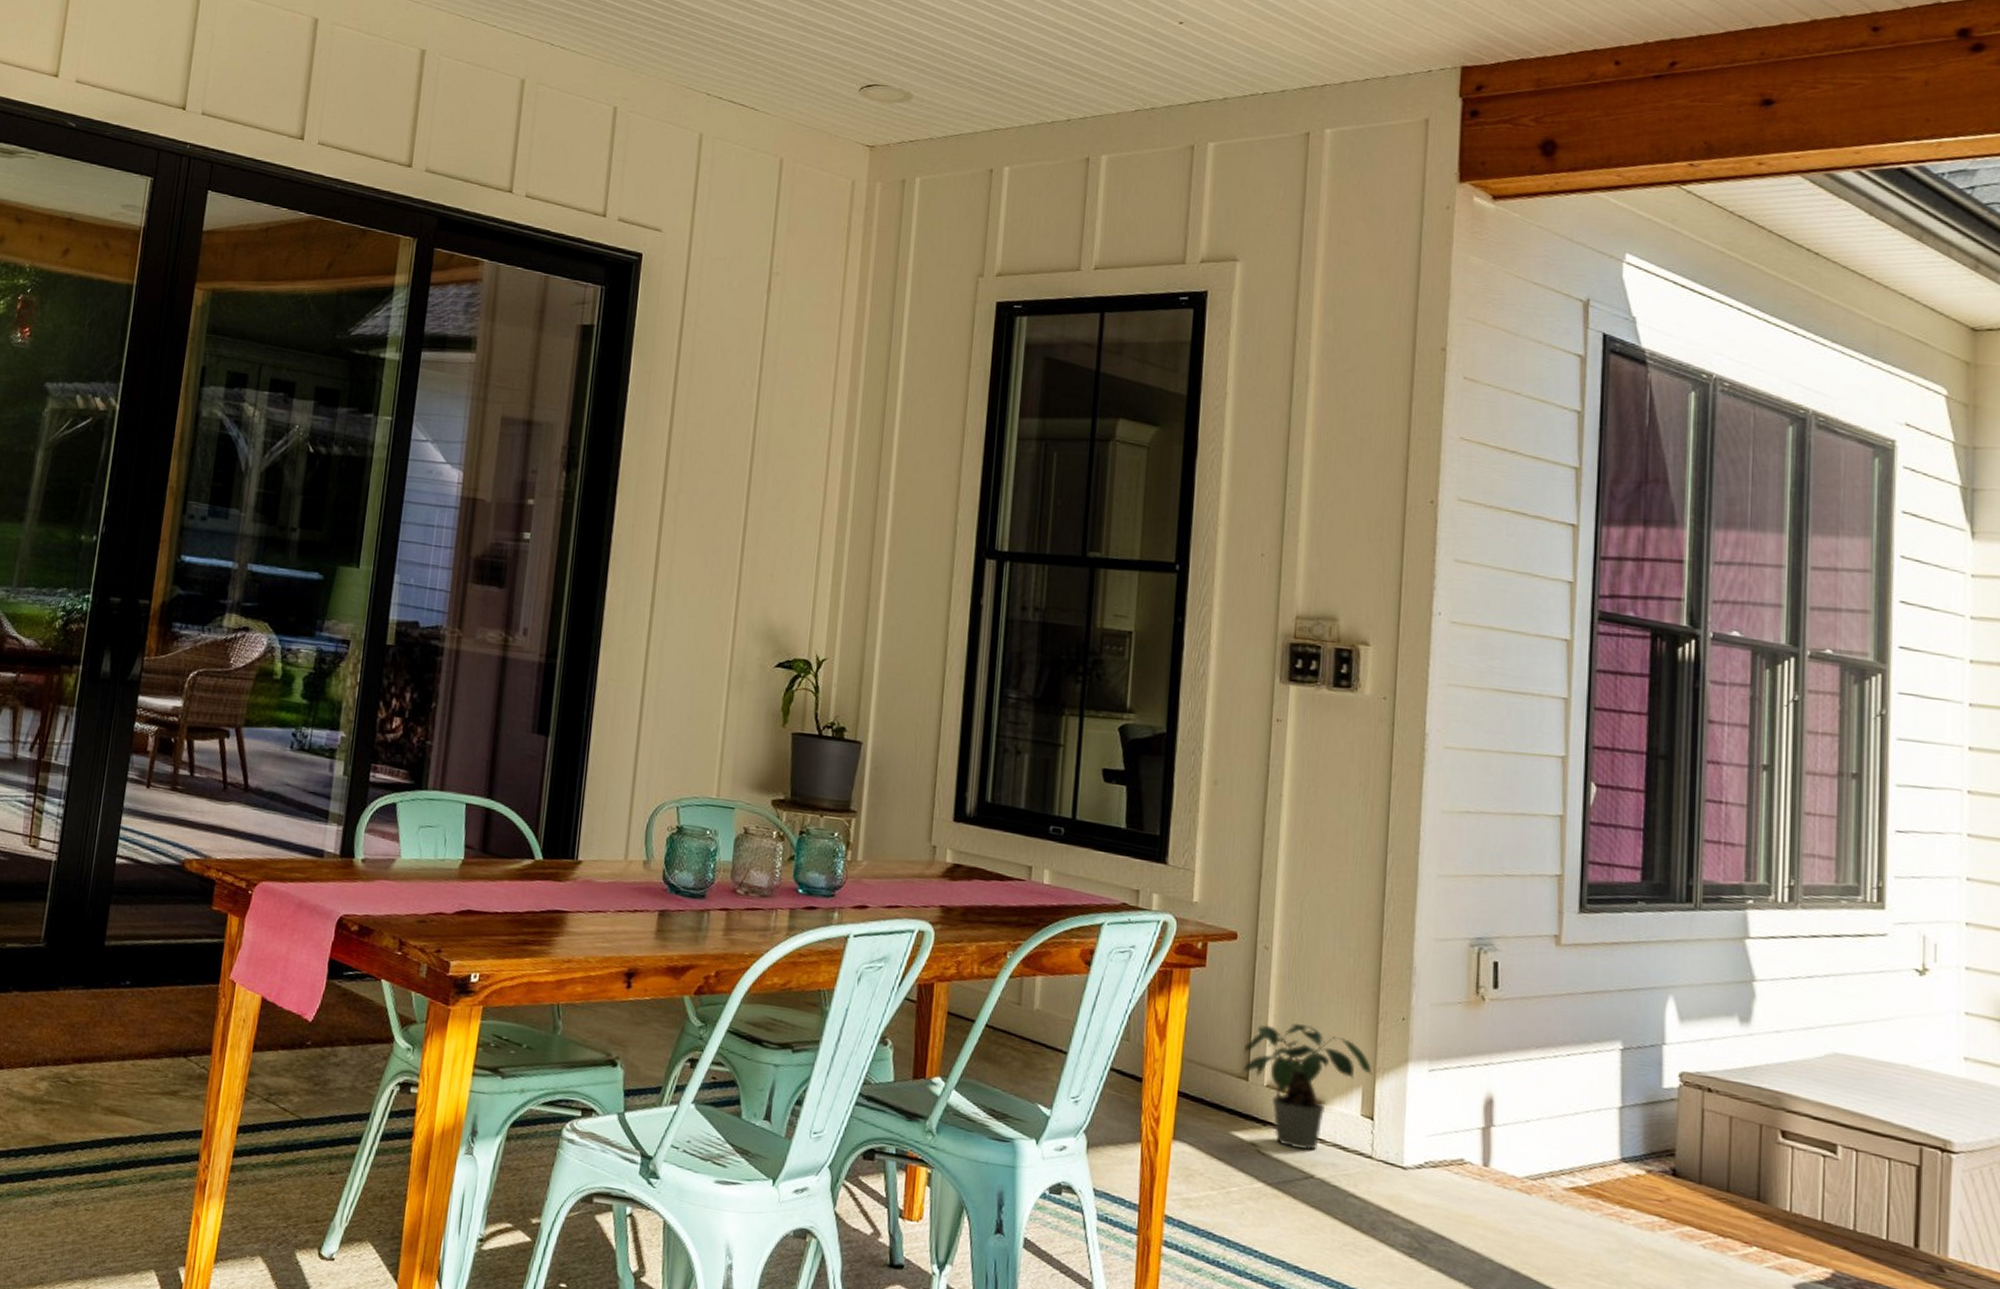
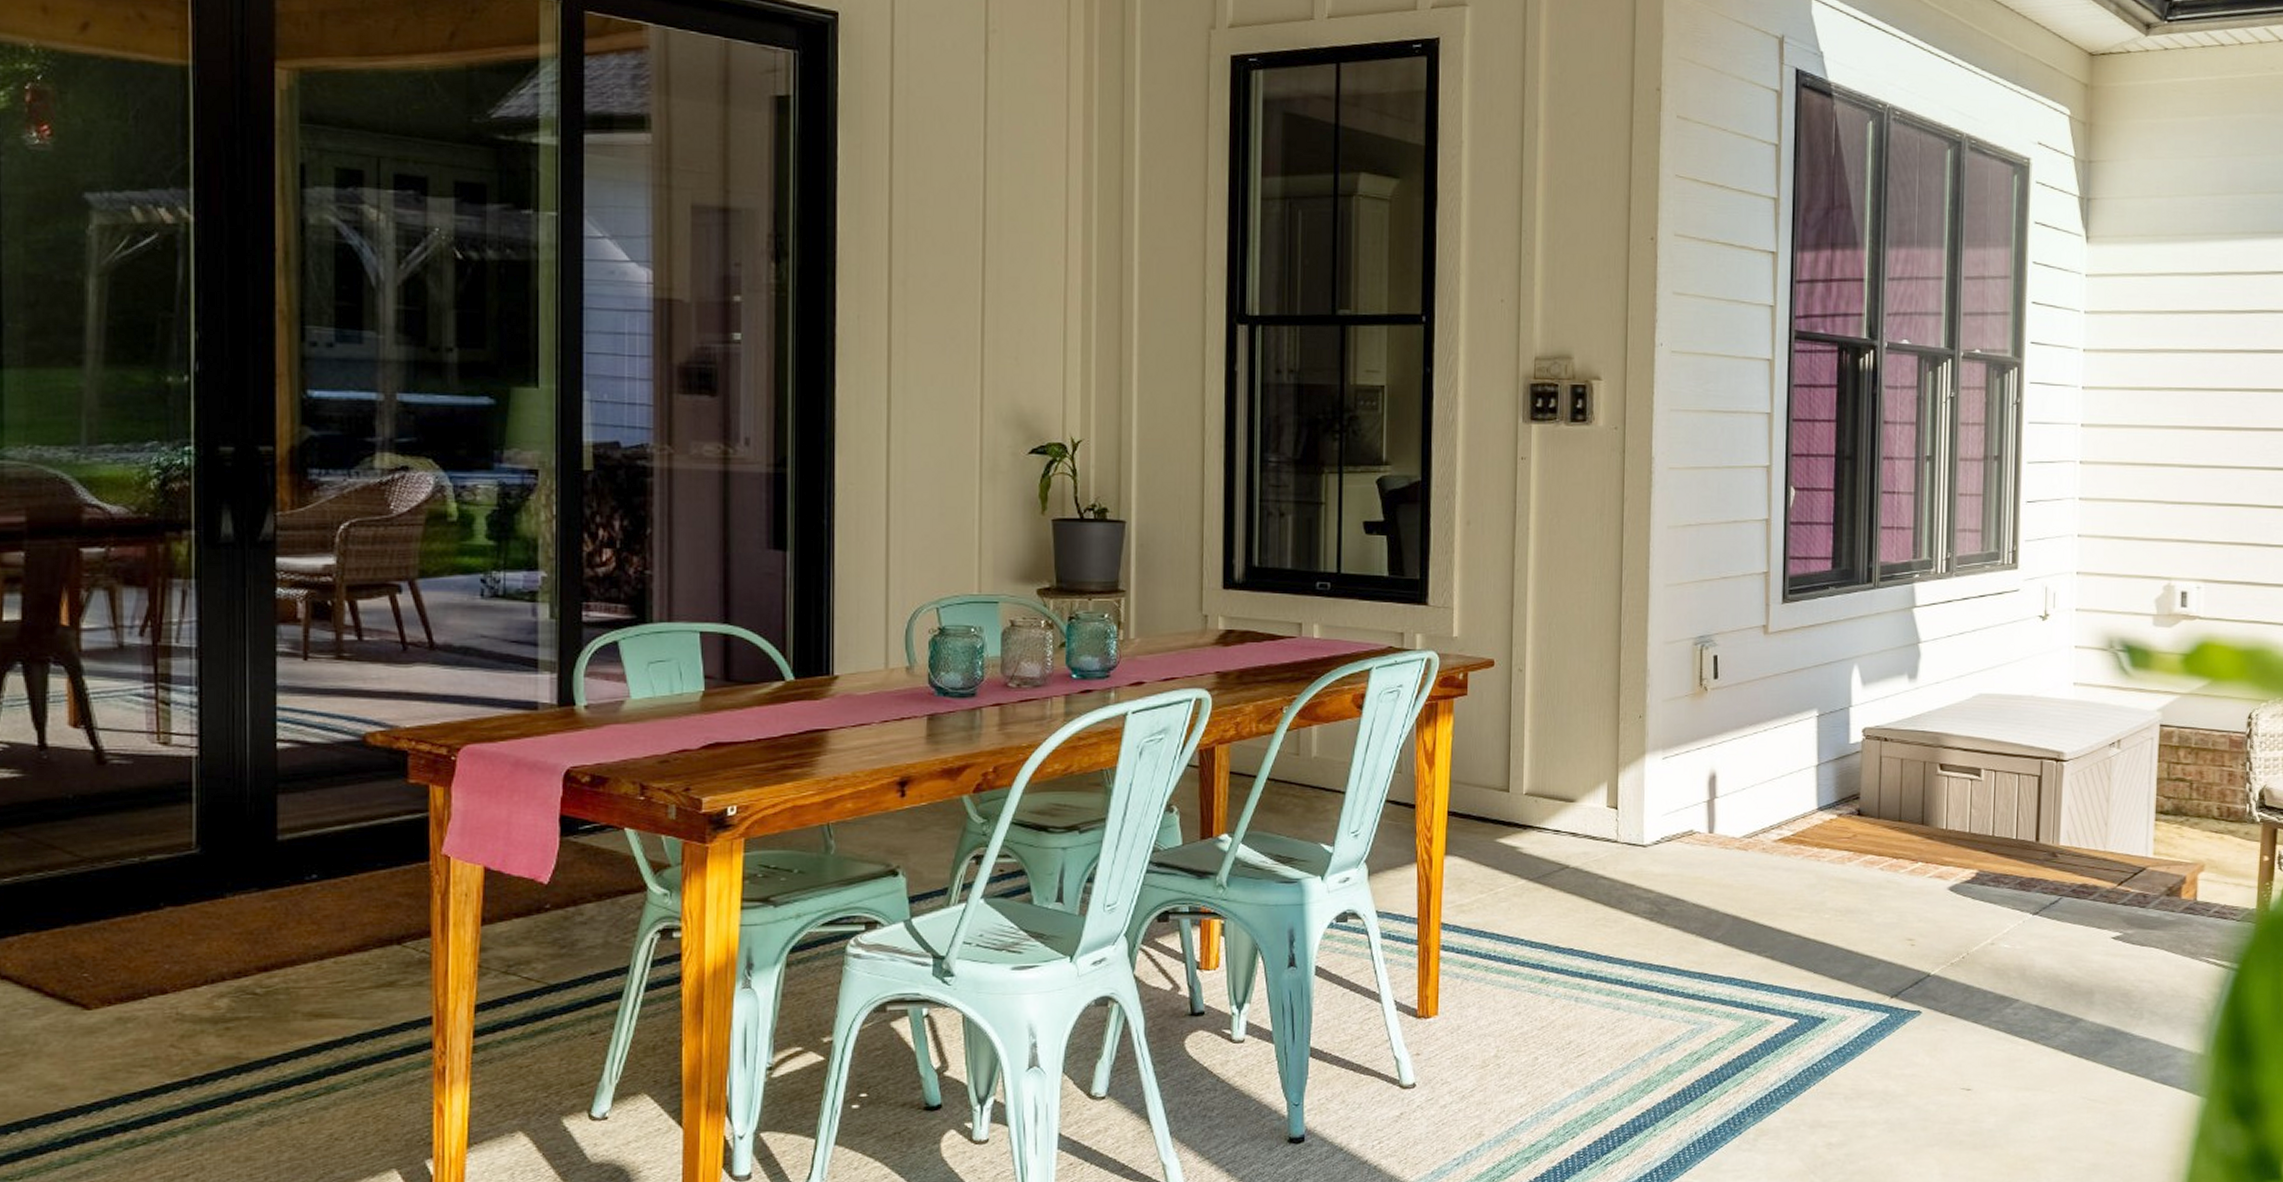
potted plant: present [1241,1023,1373,1150] -> none [1503,735,1616,846]

